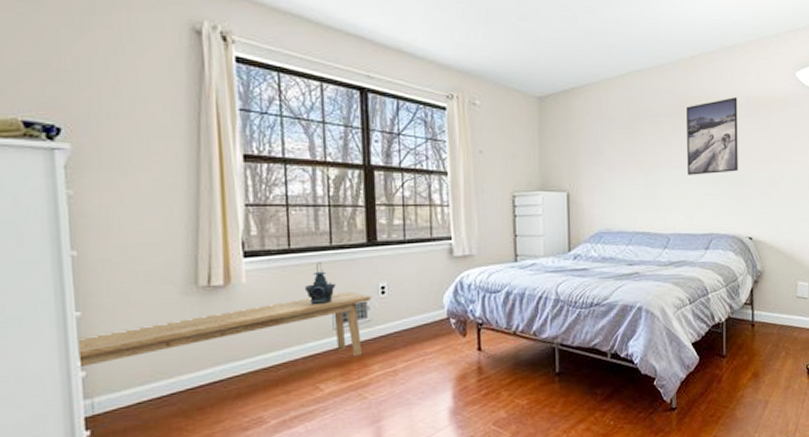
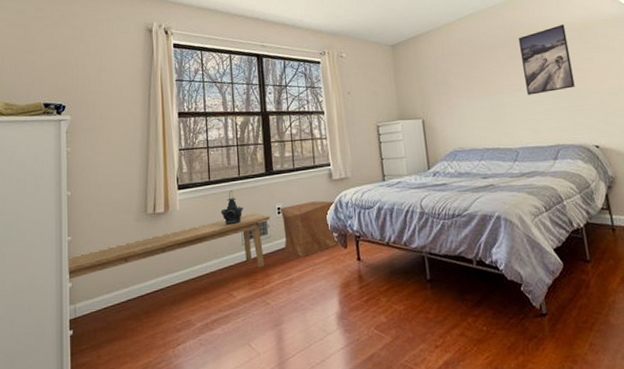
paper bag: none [384,280,455,345] -> present [280,200,338,257]

